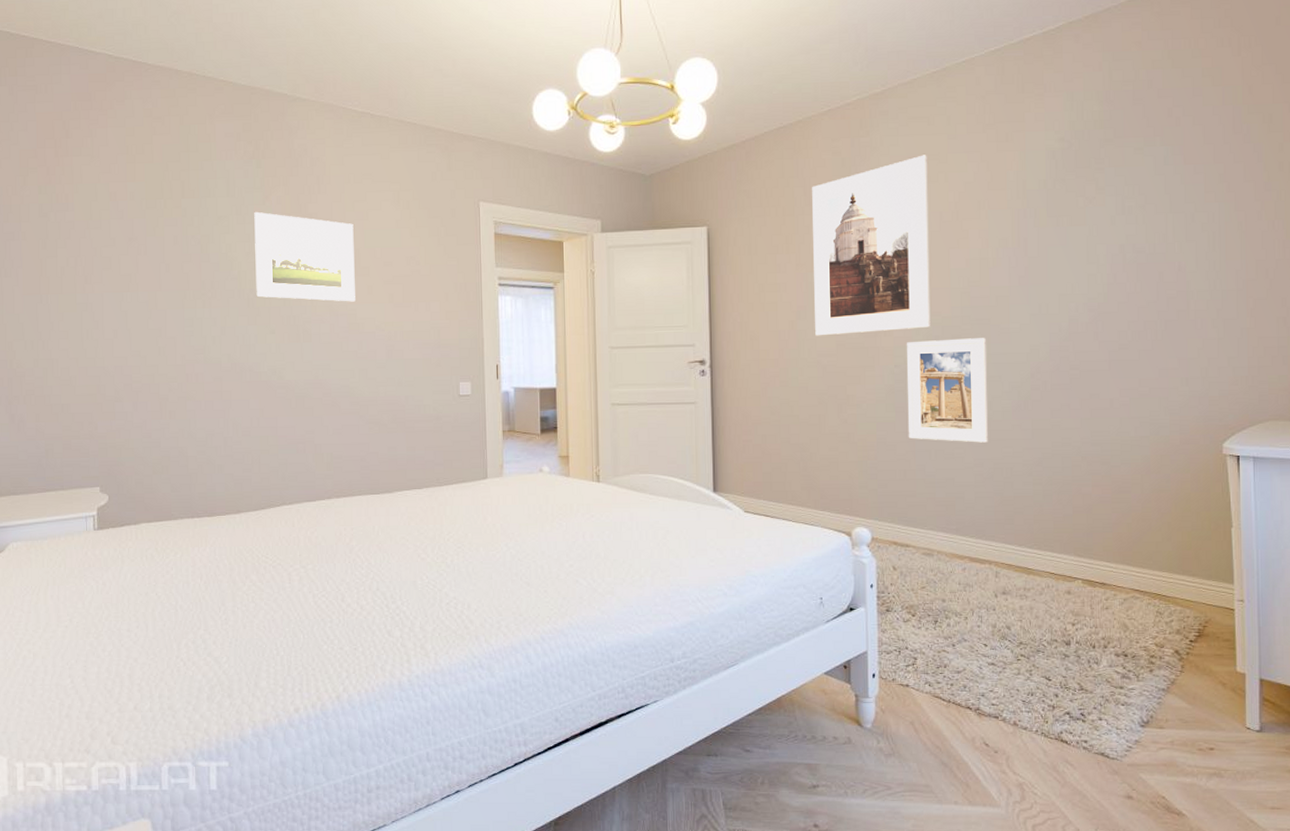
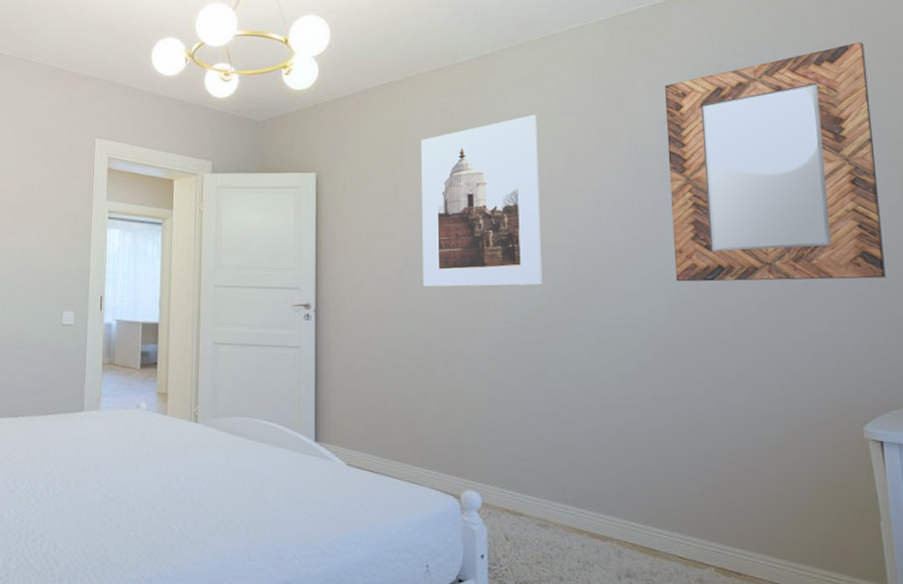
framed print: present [906,338,988,443] -> none [518,298,606,409]
home mirror: none [1053,62,1254,317] -> present [665,41,886,282]

